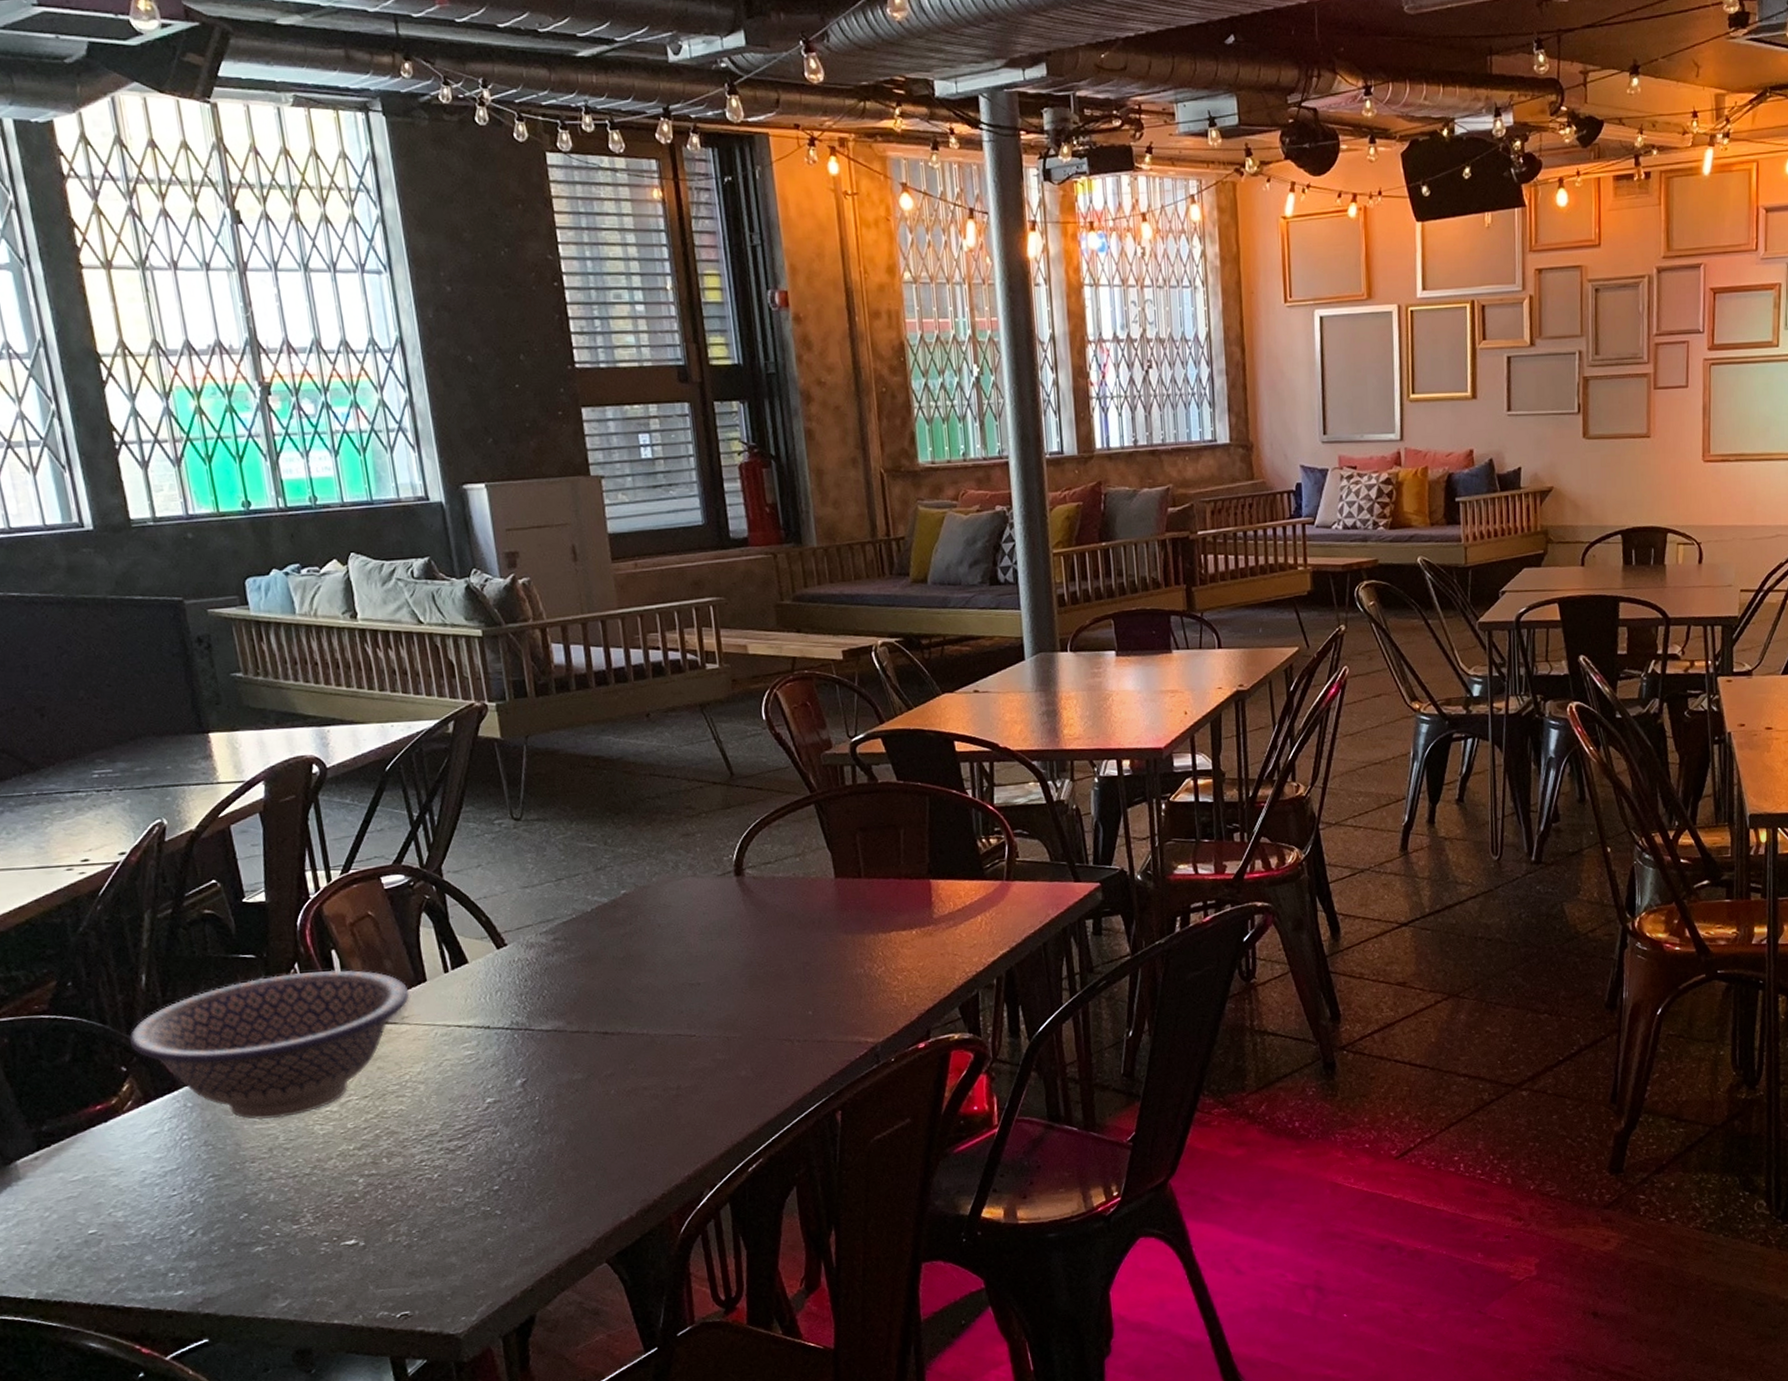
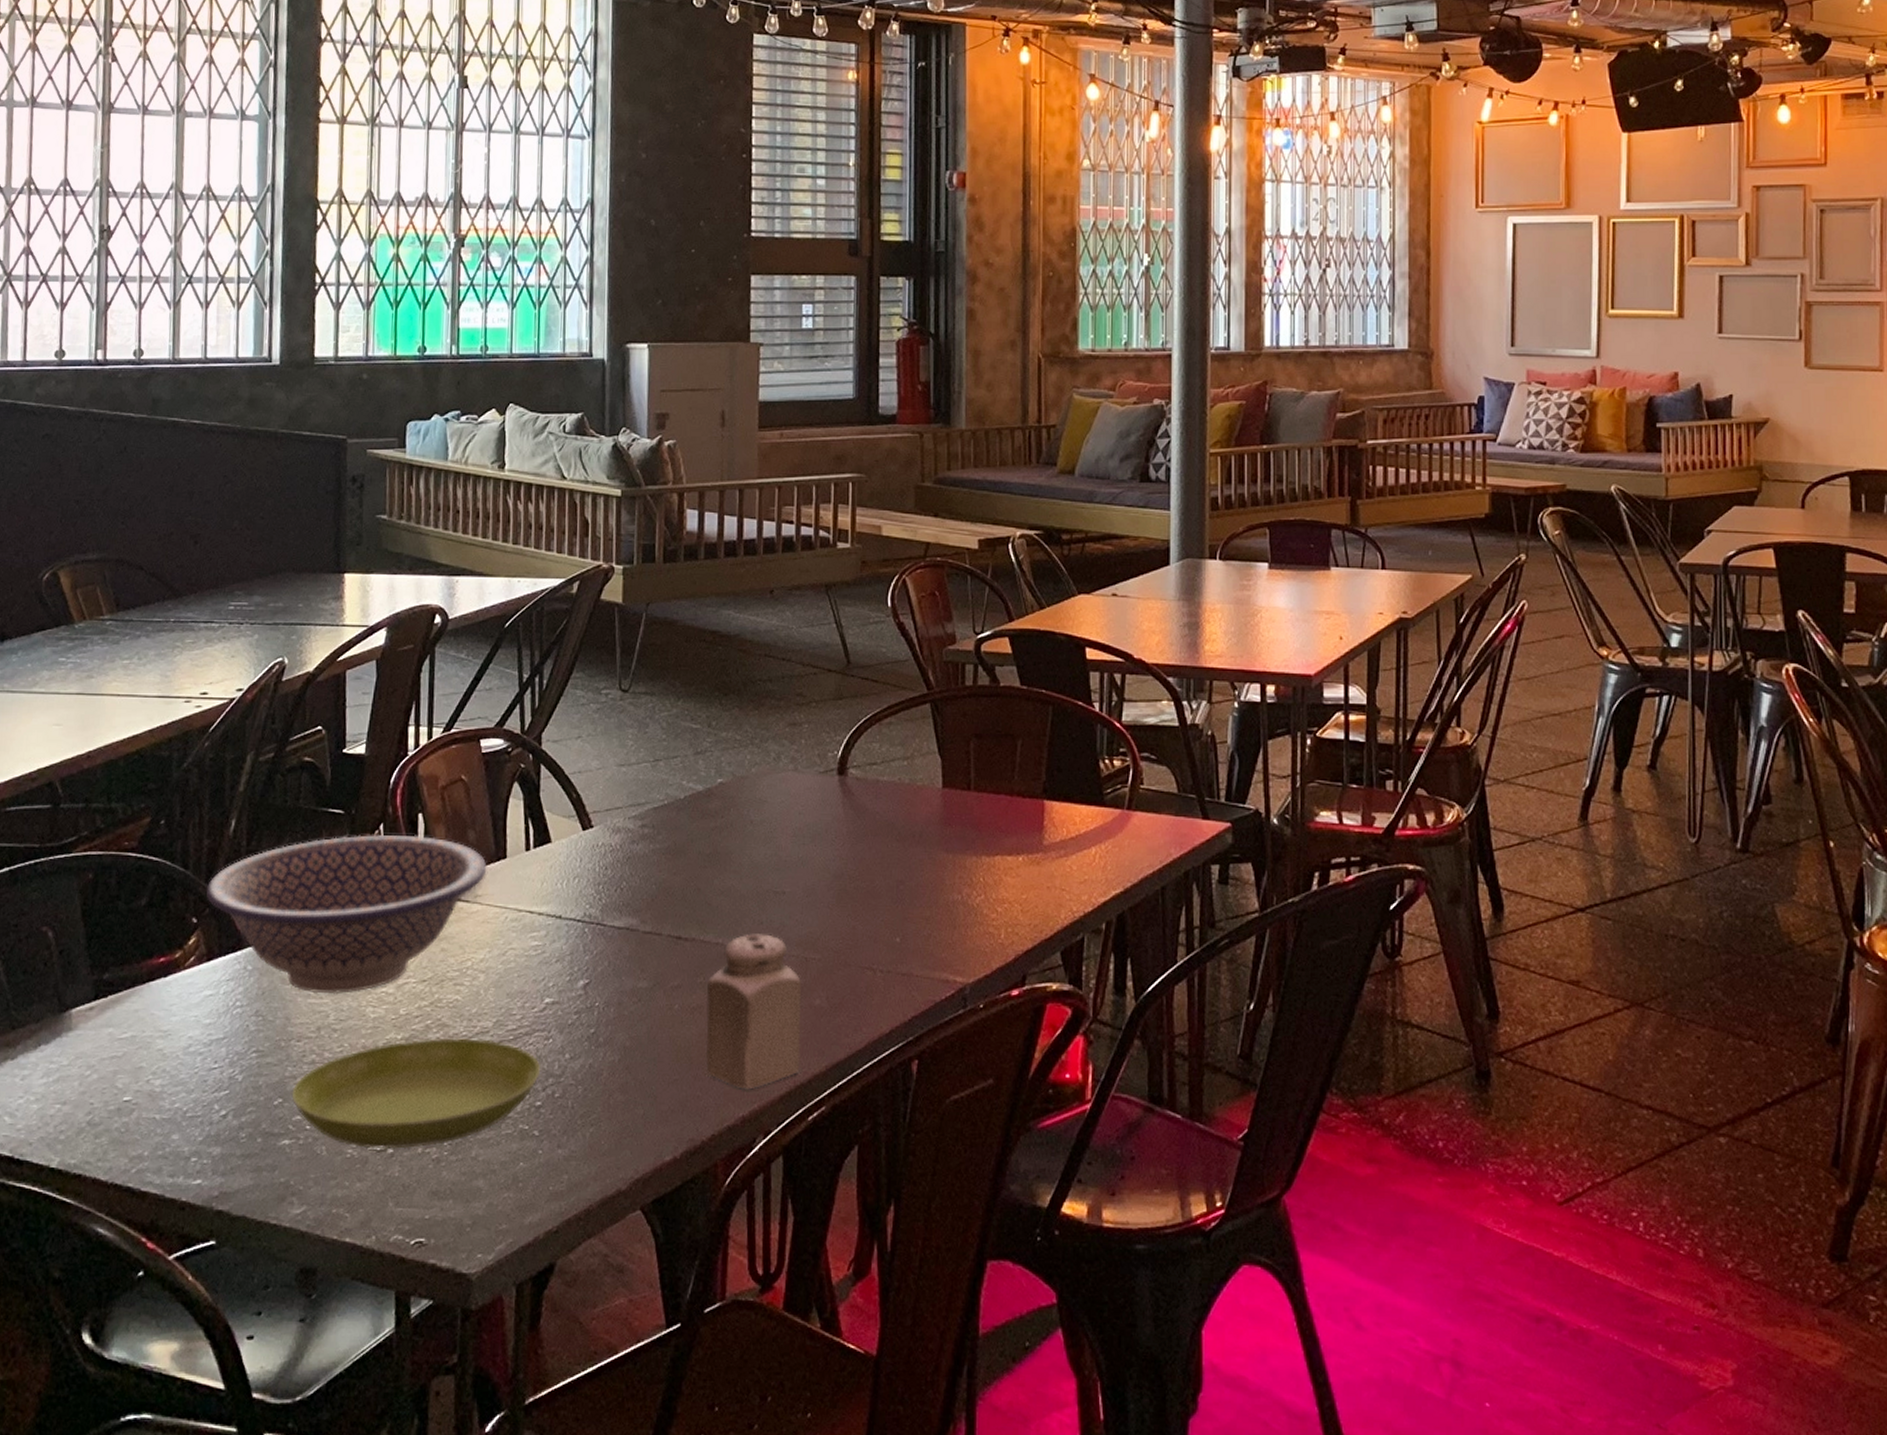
saucer: none [255,1140,494,1245] -> present [291,1037,541,1150]
salt shaker: none [638,1021,735,1153] -> present [705,934,802,1090]

